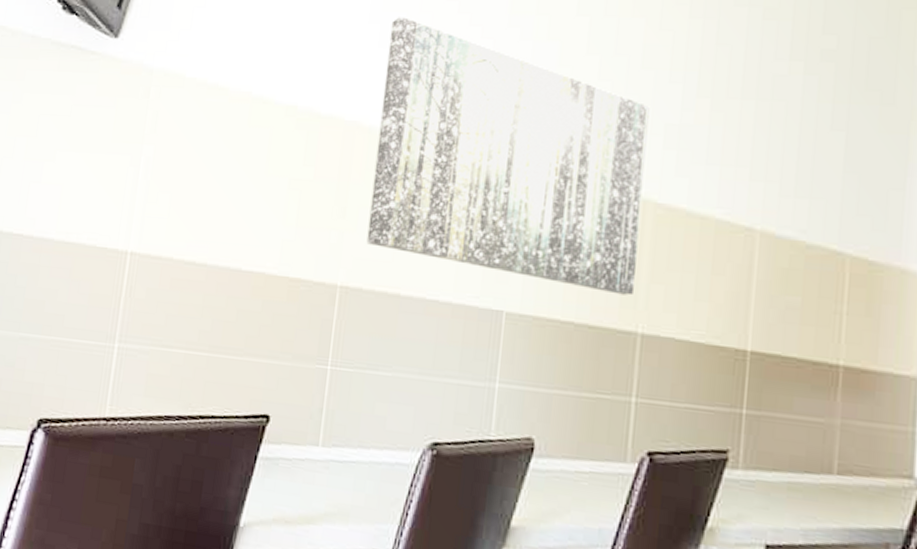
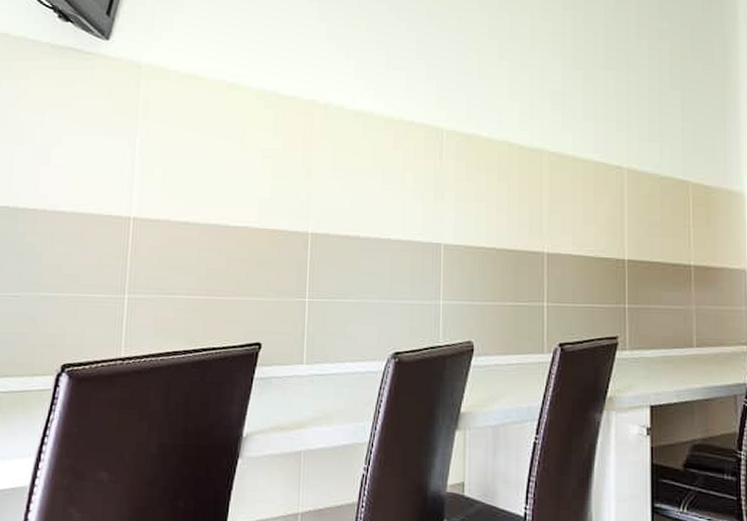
wall art: present [366,16,652,296] -> none [329,14,541,224]

